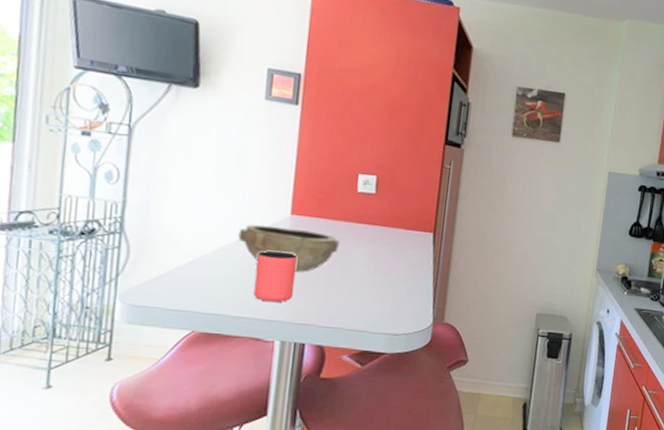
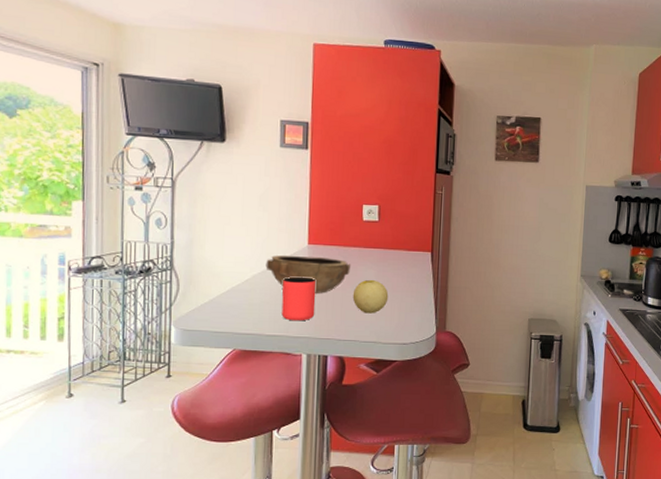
apple: none [339,259,382,299] -> present [352,279,389,314]

